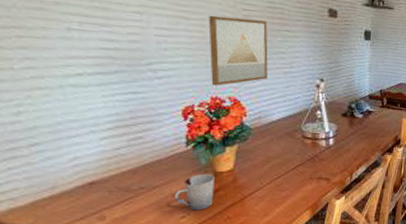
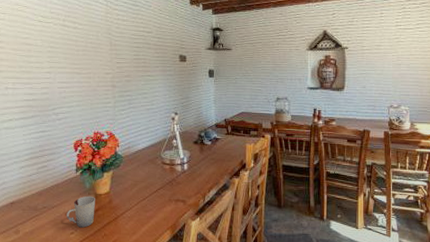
wall art: present [208,15,268,86] -> none [93,69,135,123]

